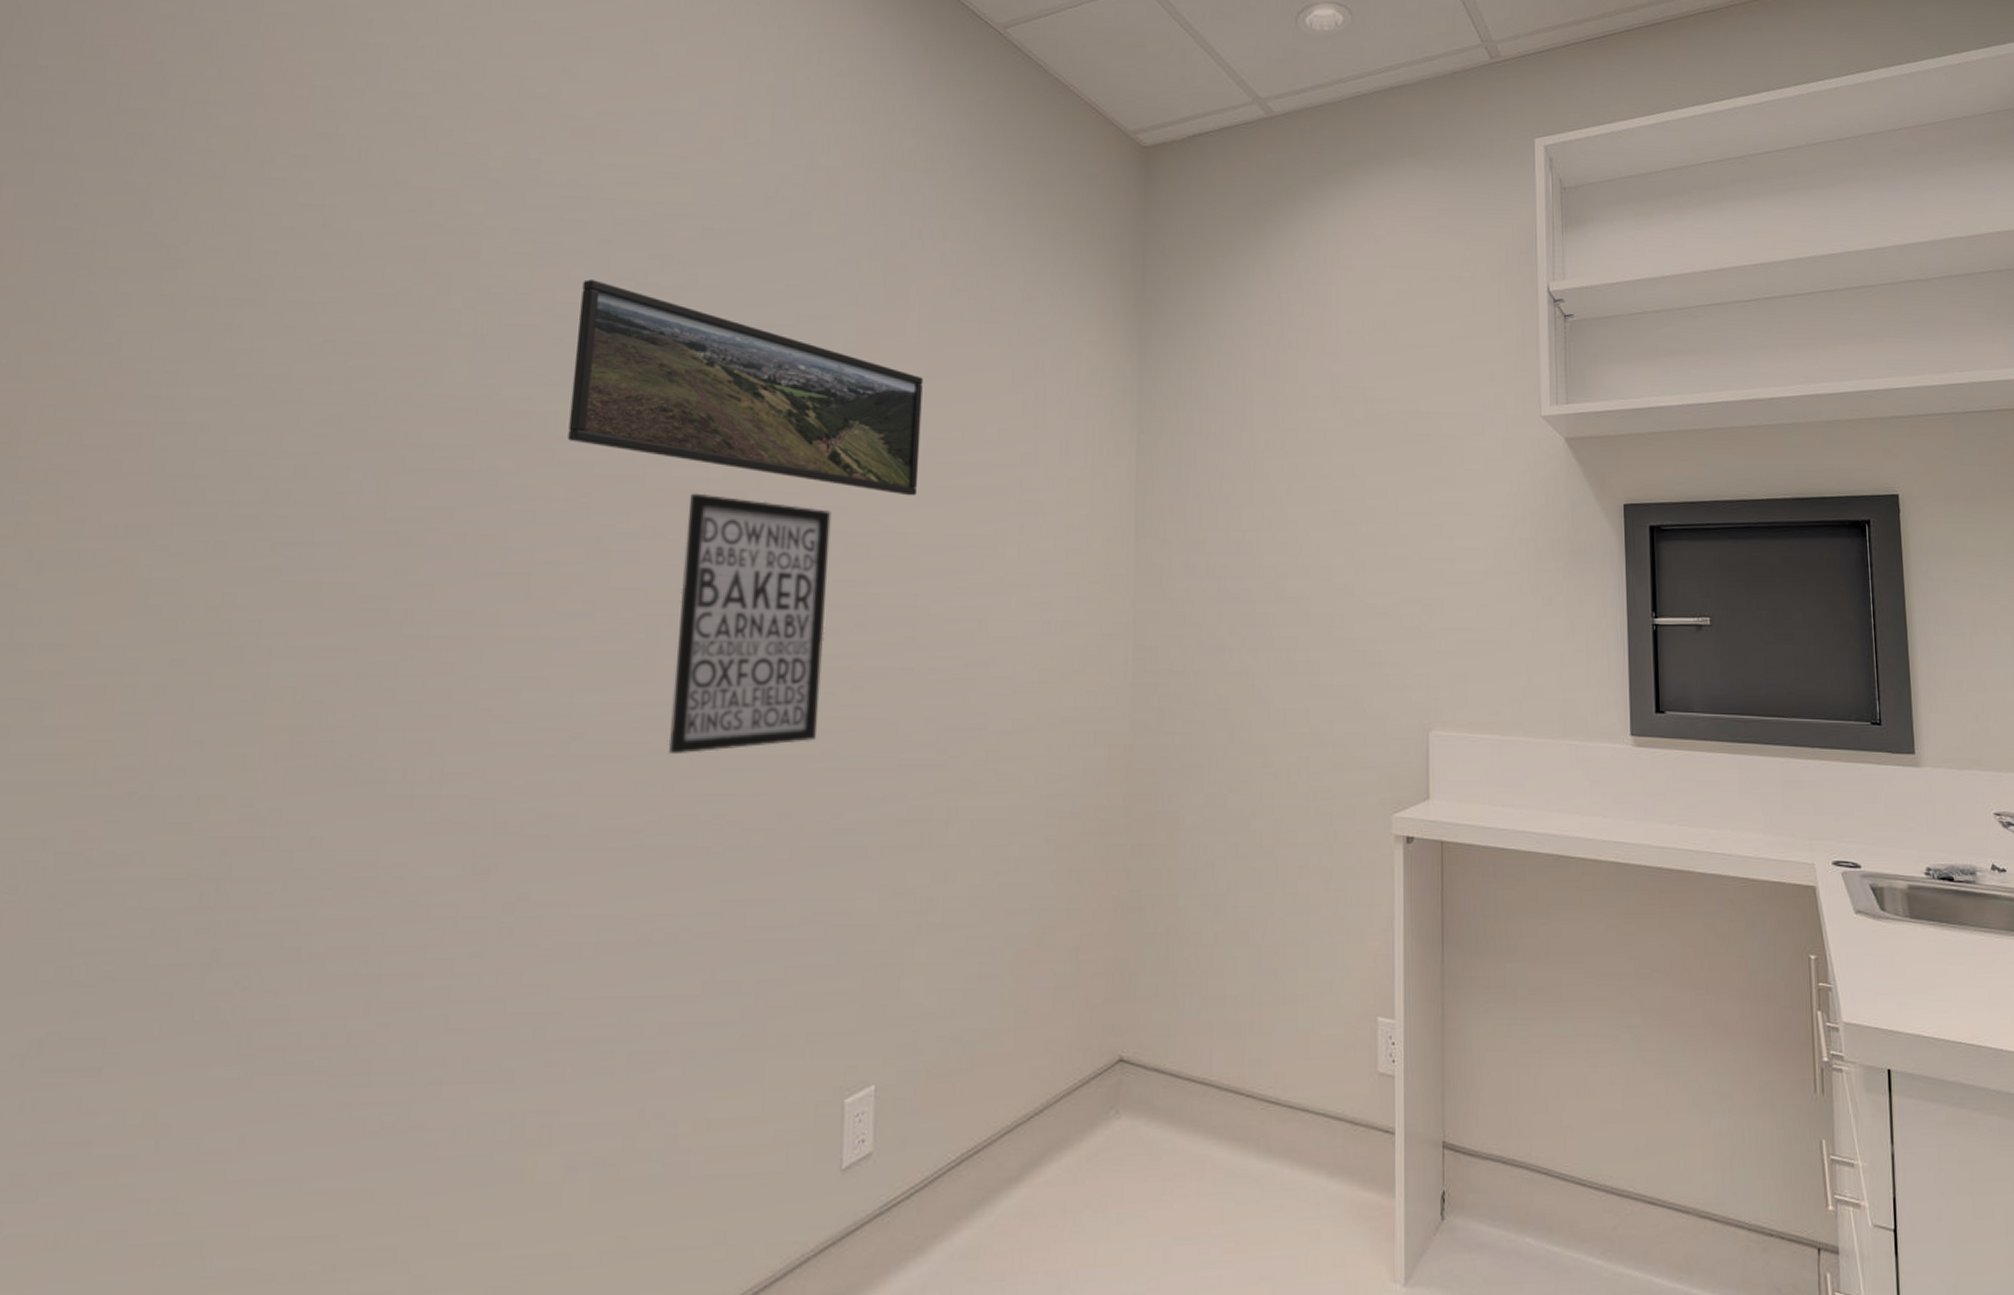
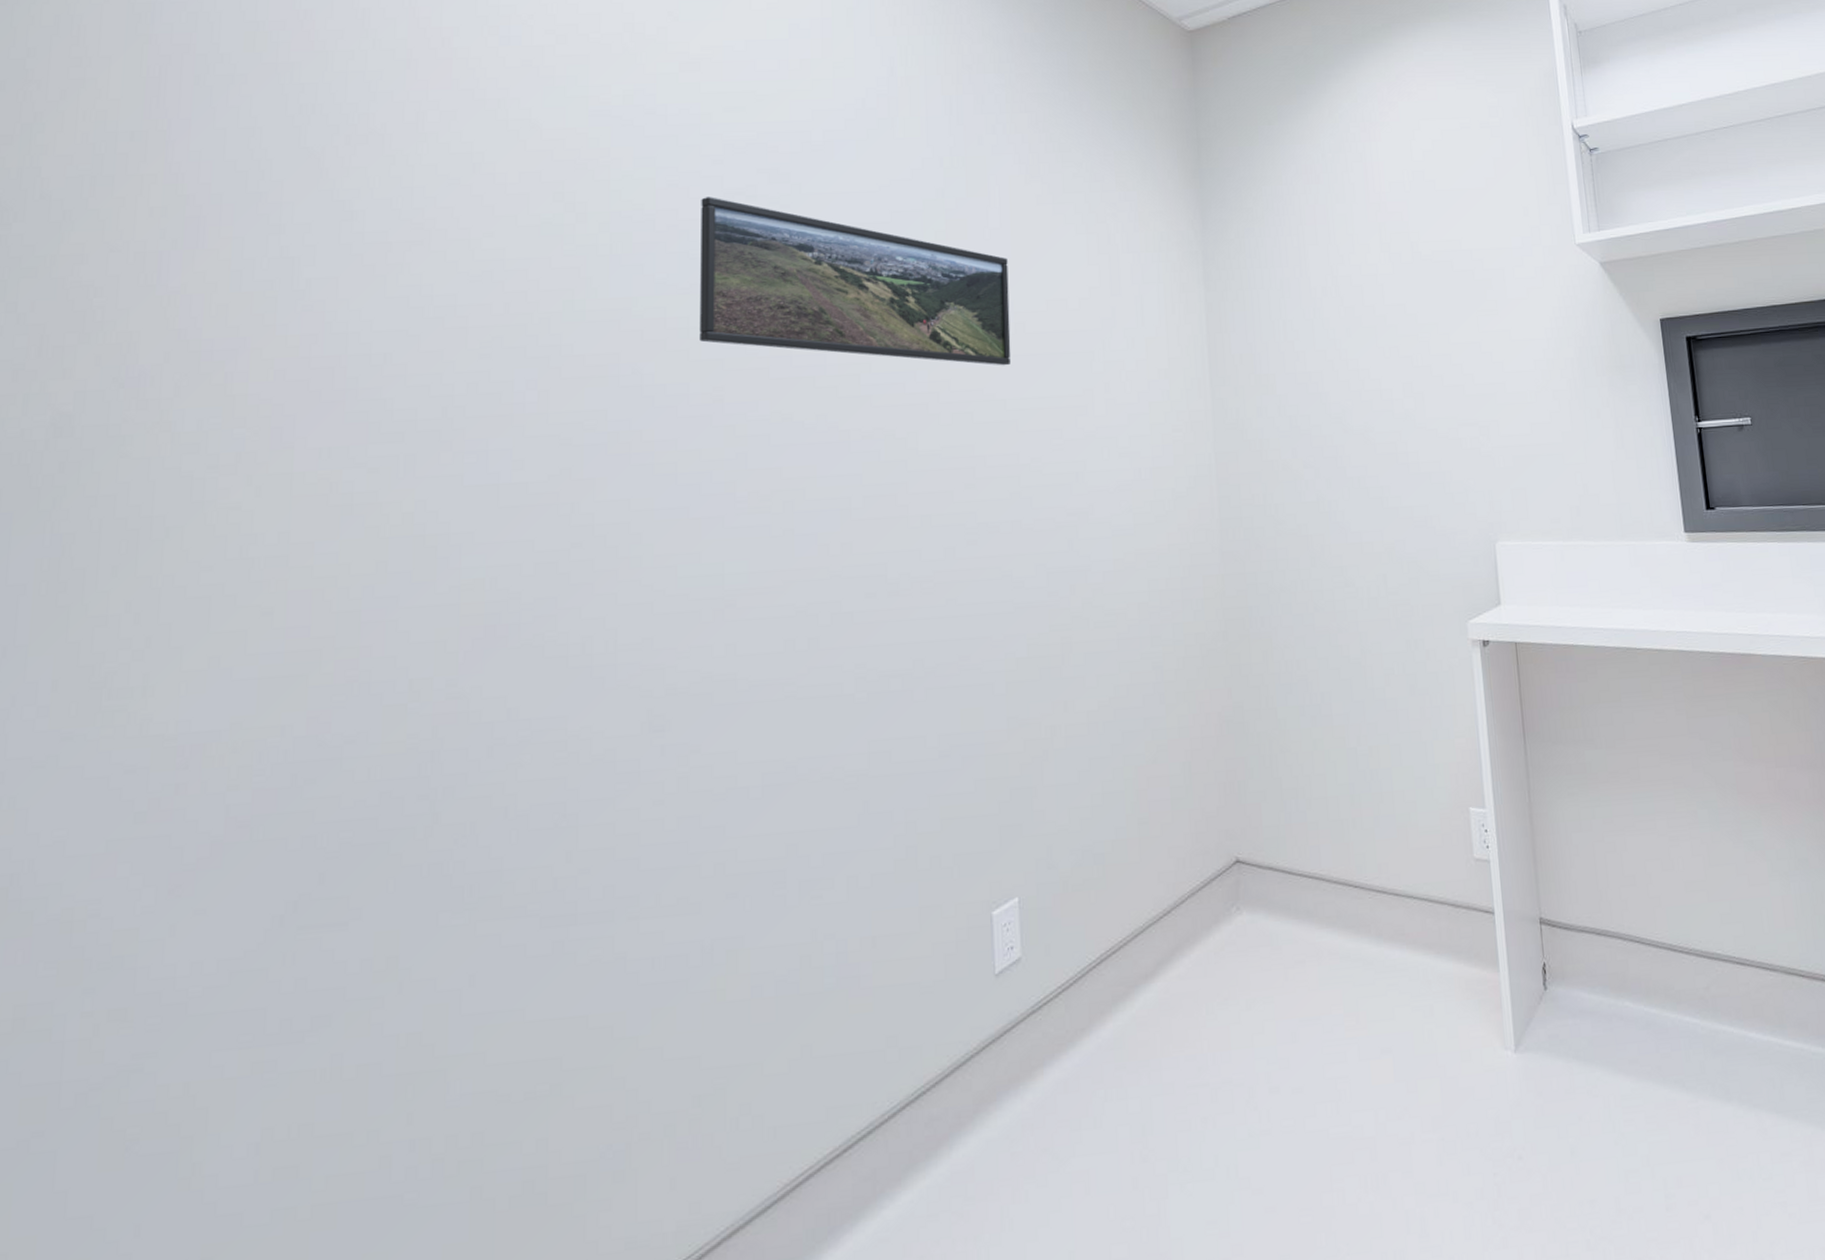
wall art: present [668,493,831,755] -> none [809,378,940,614]

